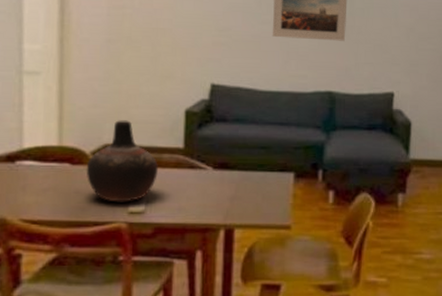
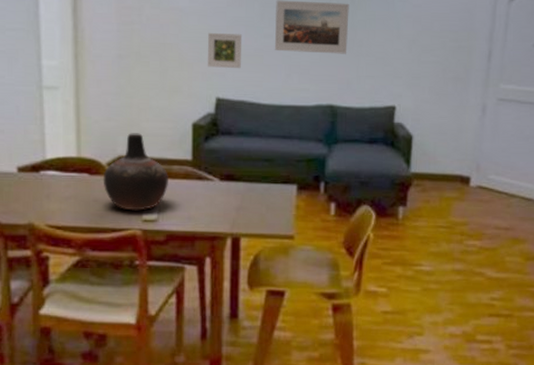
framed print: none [203,18,239,54] -> present [208,32,243,68]

